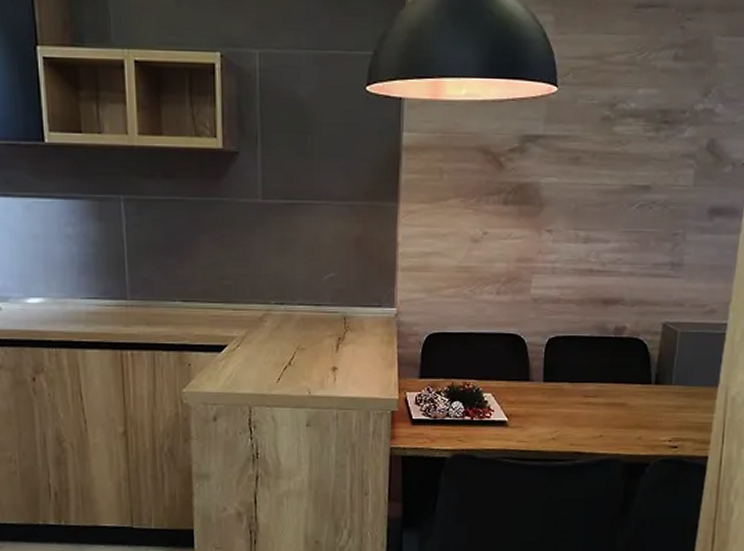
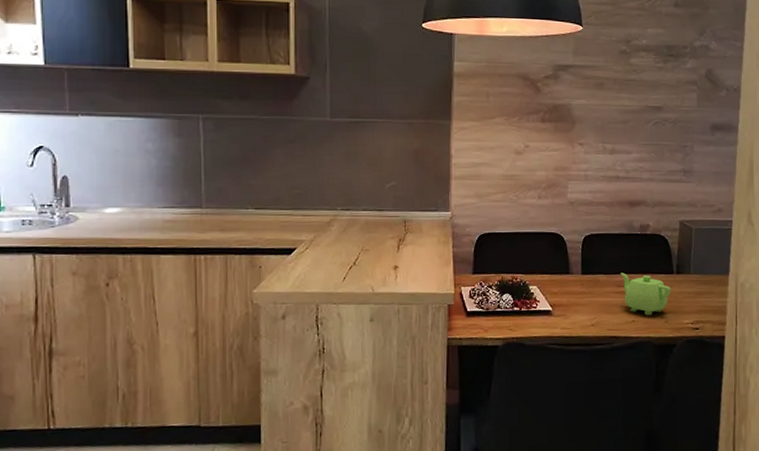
teapot: none [588,381,648,431] -> present [620,273,672,316]

